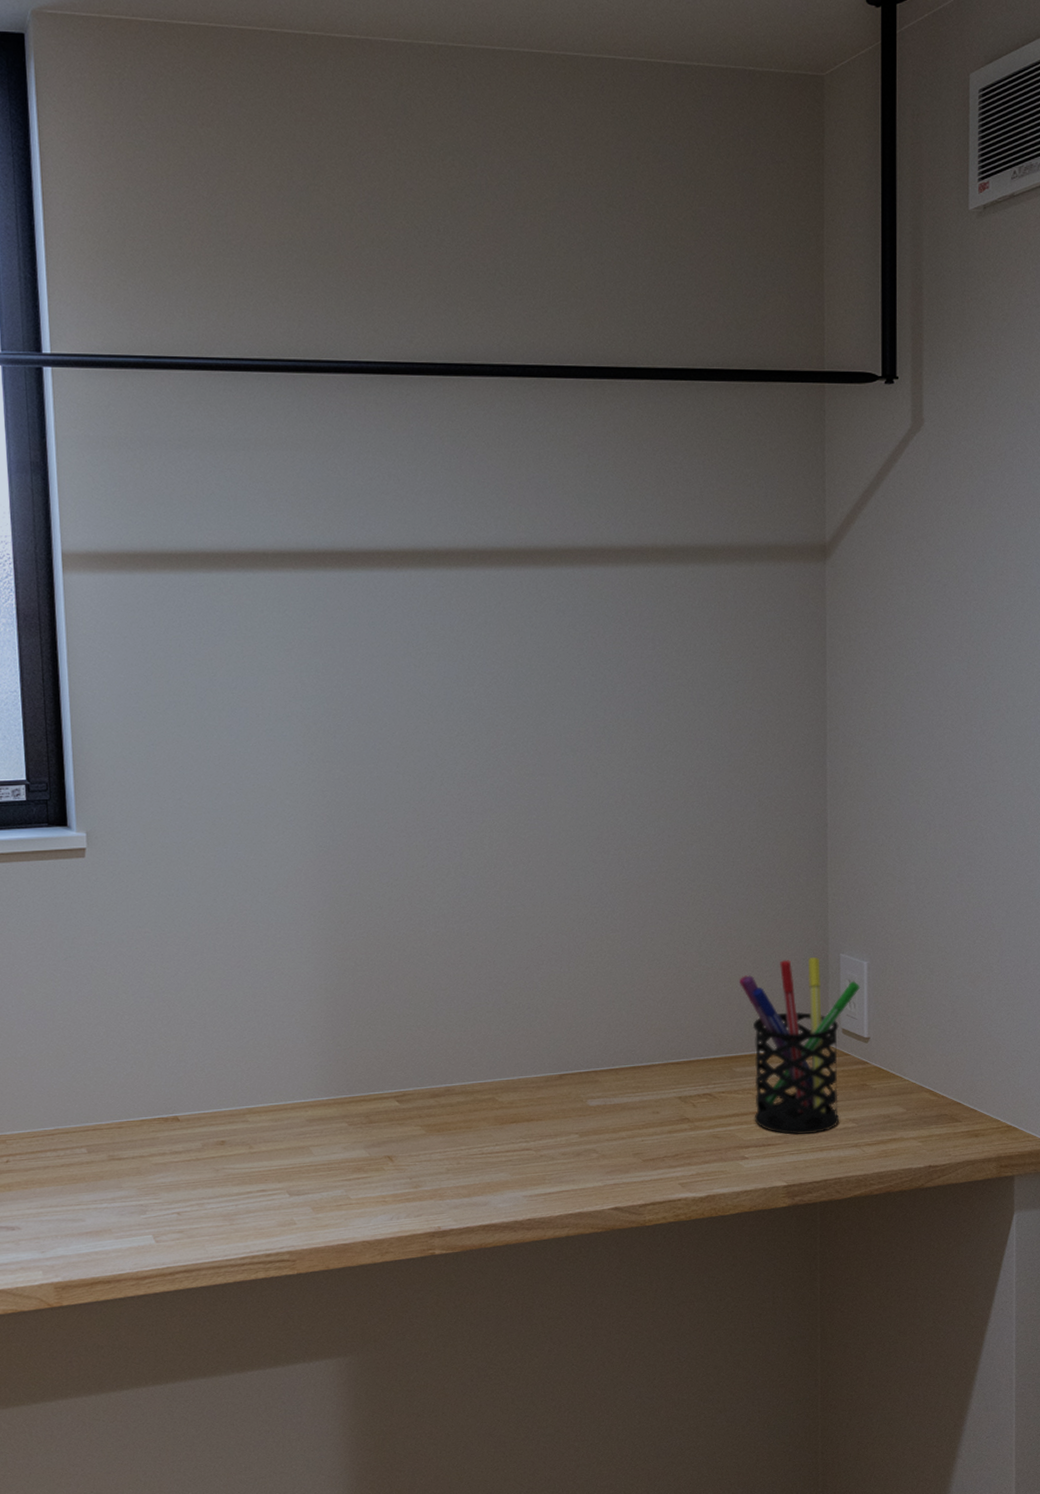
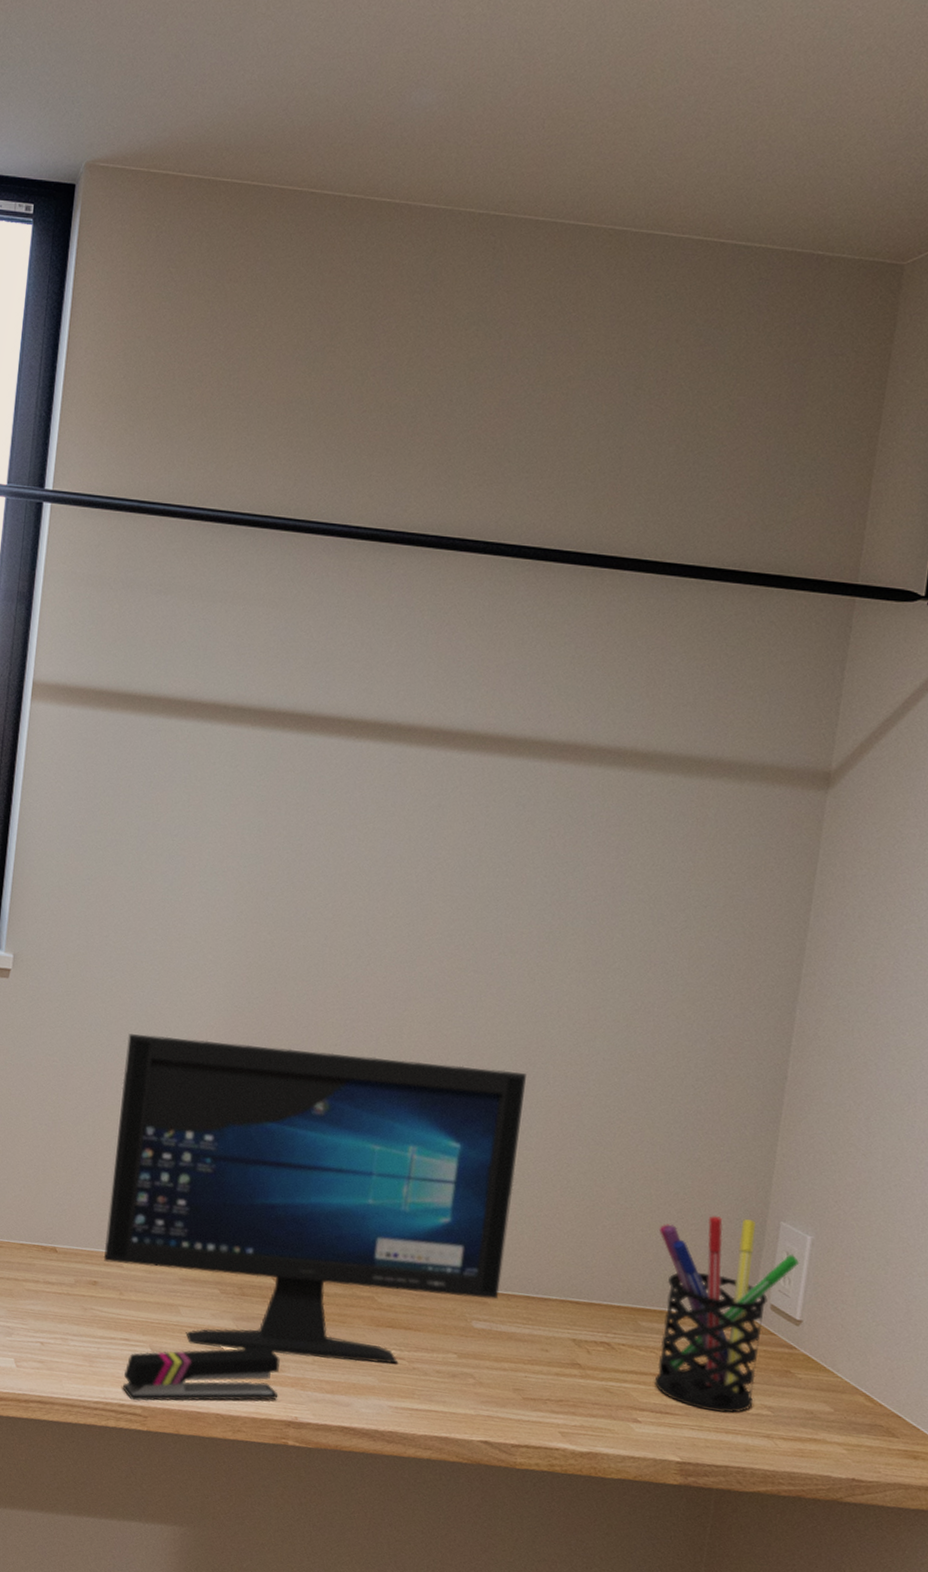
computer monitor: none [218,861,608,1181] -> present [103,1034,526,1364]
stapler: none [265,1167,418,1248] -> present [123,1347,281,1402]

